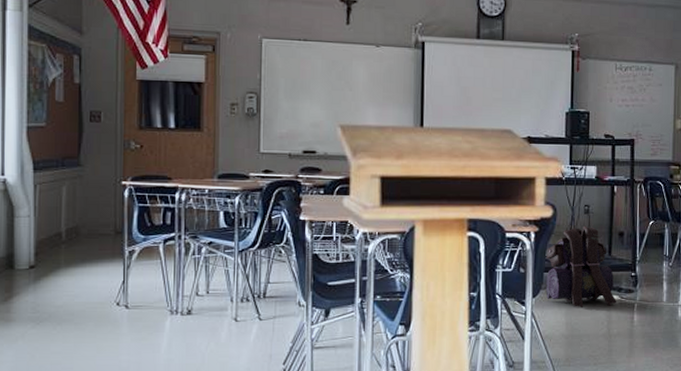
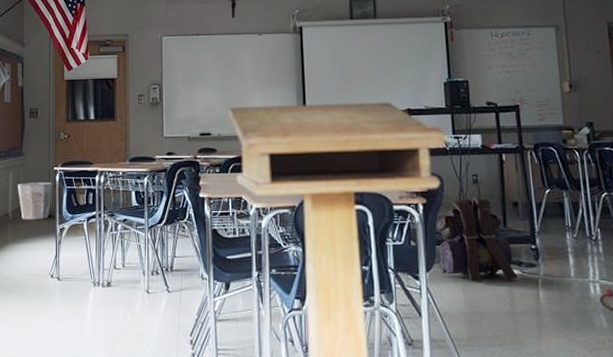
waste bin: none [74,198,121,241] -> present [18,182,53,220]

